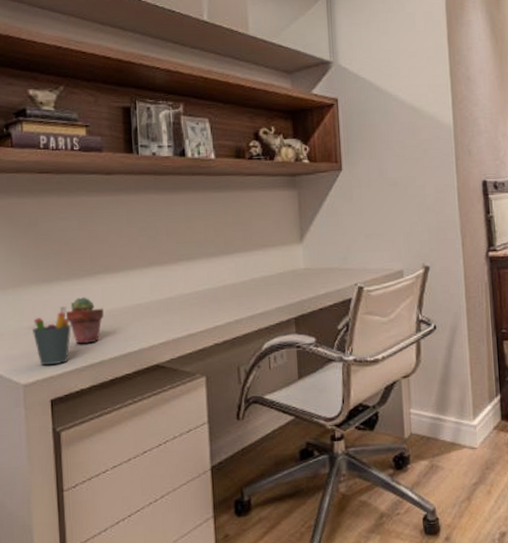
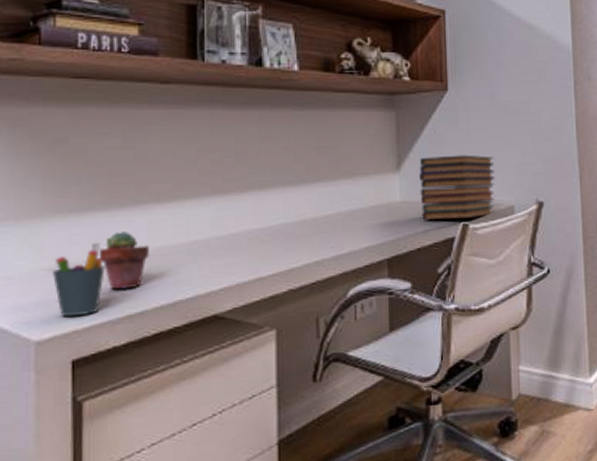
book stack: none [319,226,386,285] -> present [419,155,495,221]

